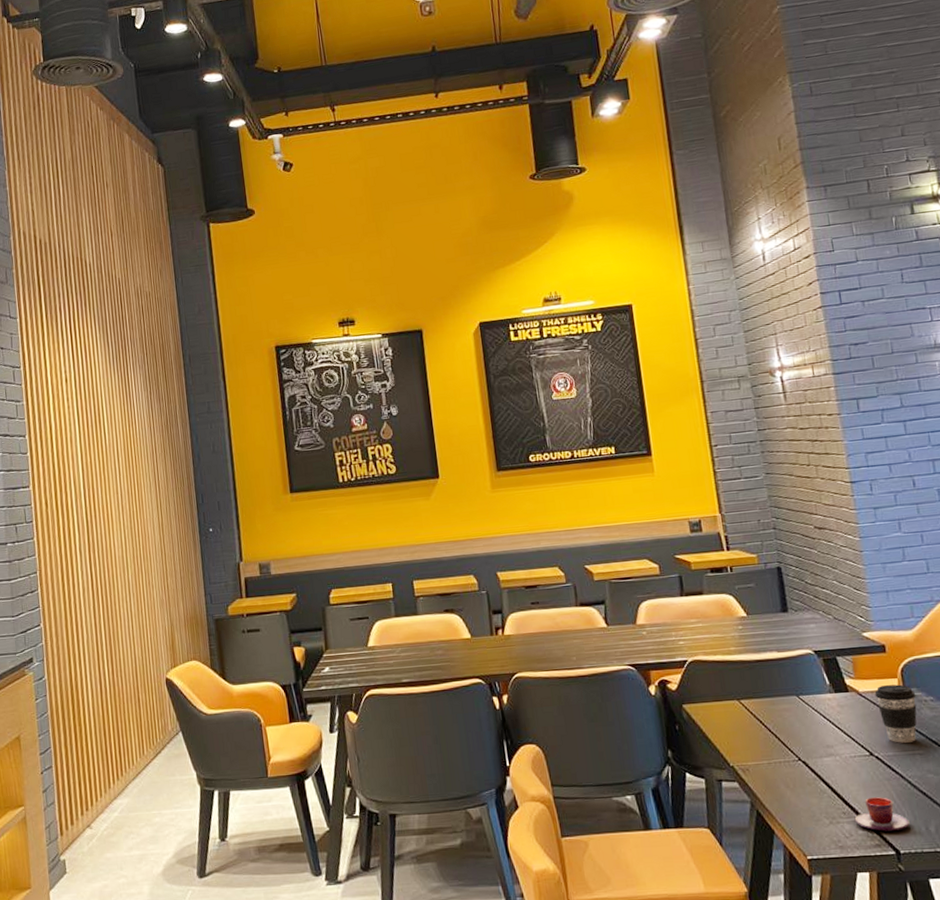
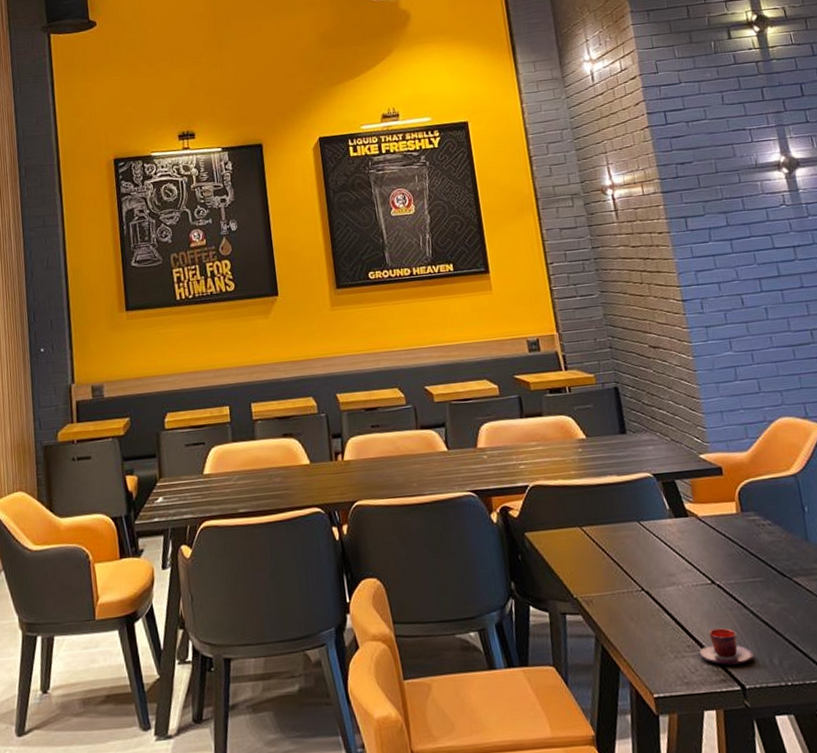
coffee cup: present [874,684,917,743] -> none [713,508,756,570]

